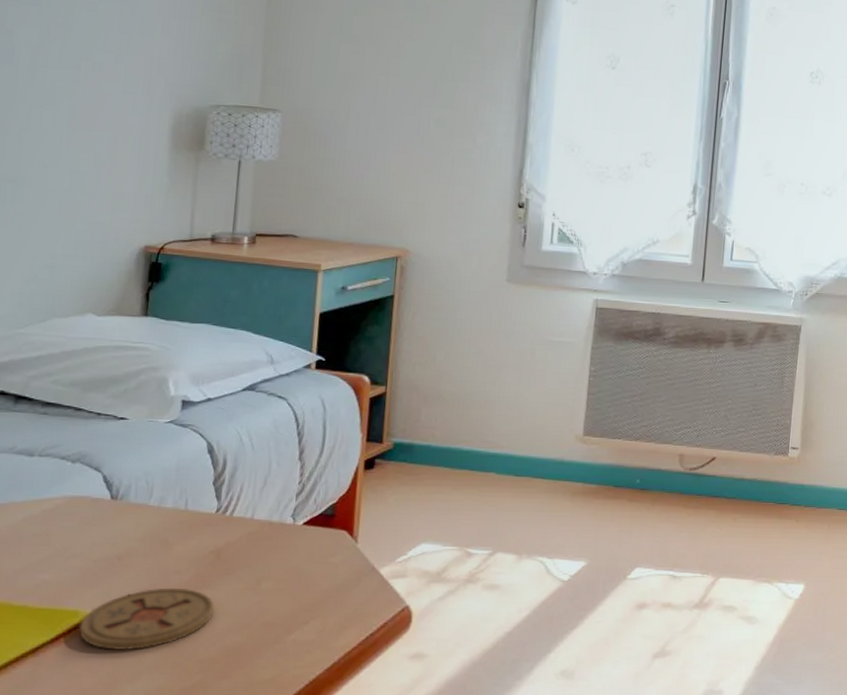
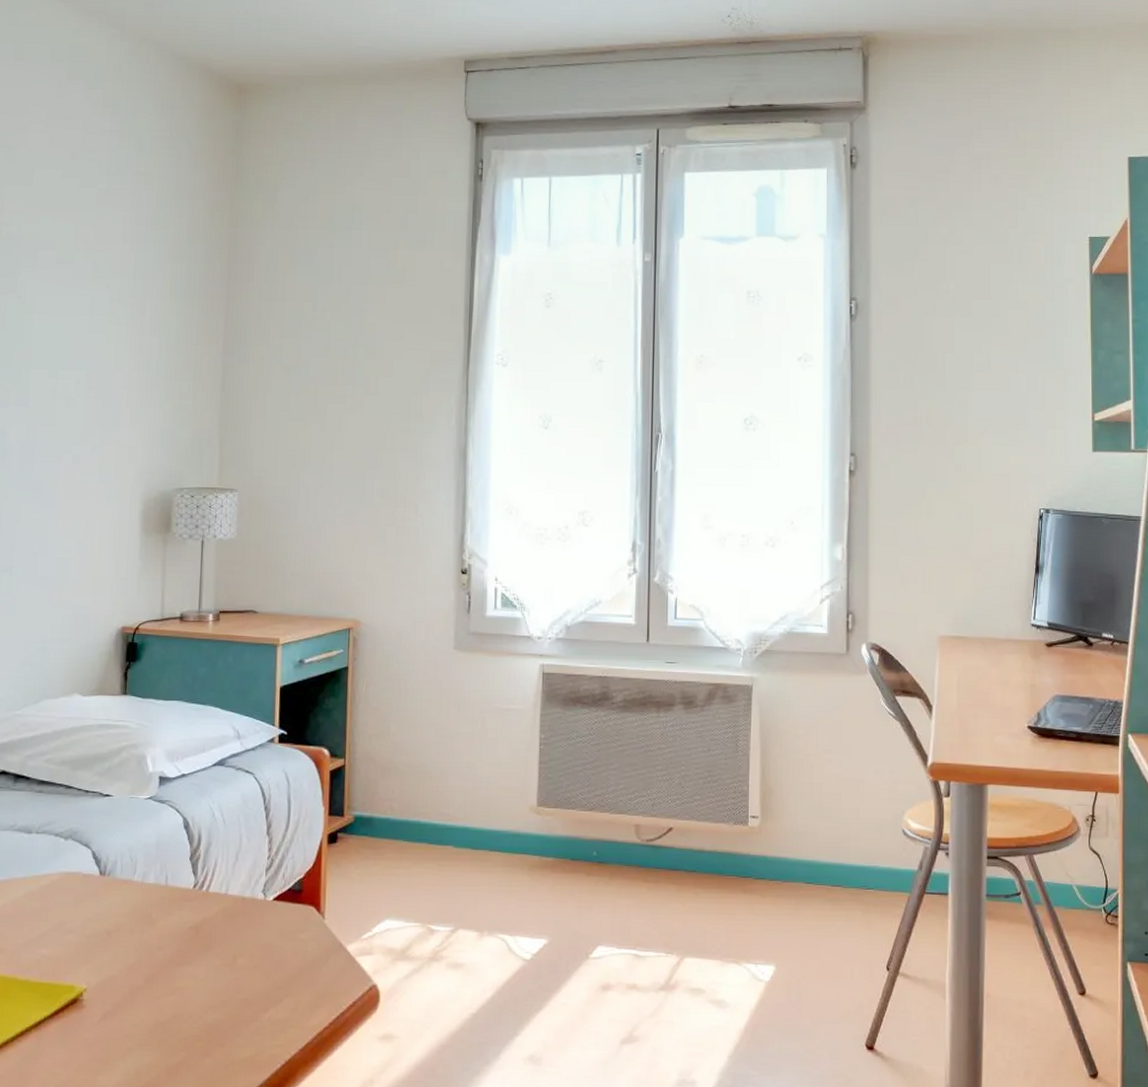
coaster: present [78,587,214,651] -> none [75,963,195,1027]

